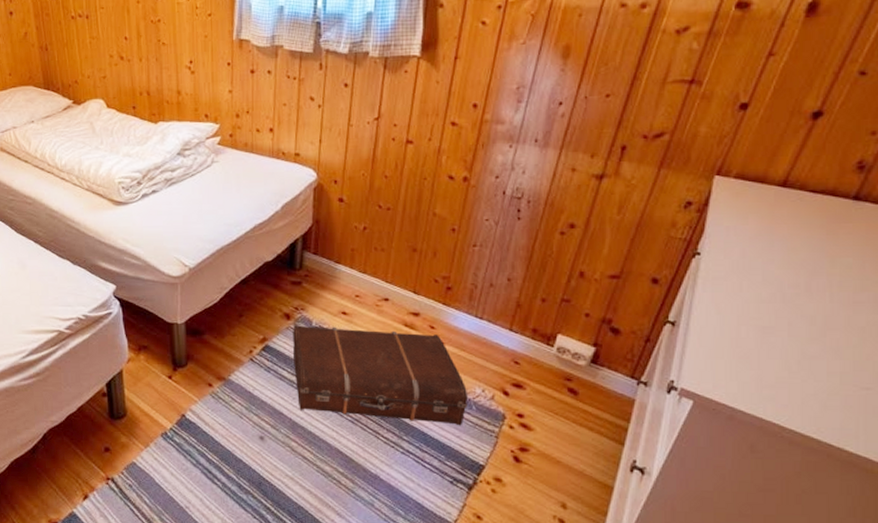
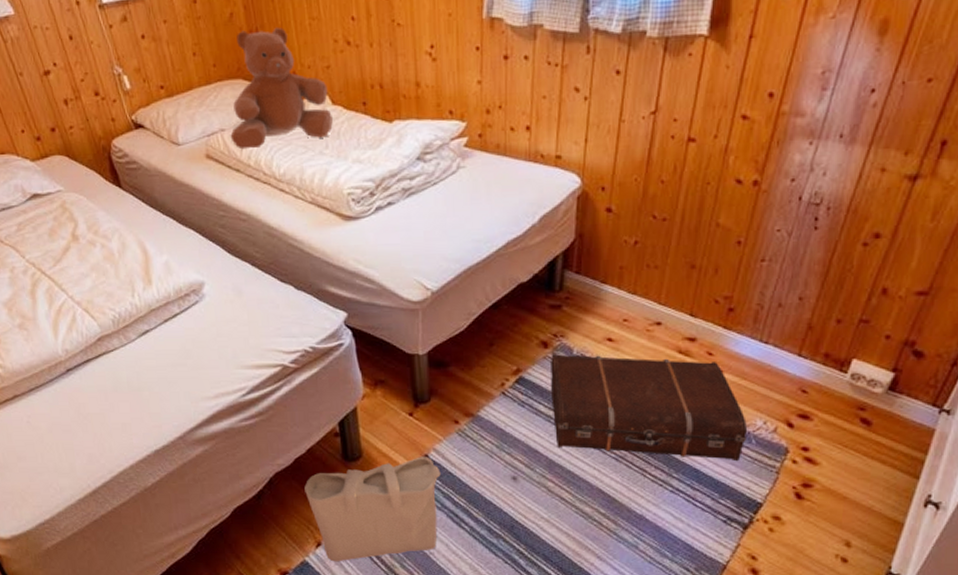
teddy bear: none [21,45,108,144] -> present [230,28,334,150]
tote bag: none [74,416,196,514] -> present [304,457,441,562]

